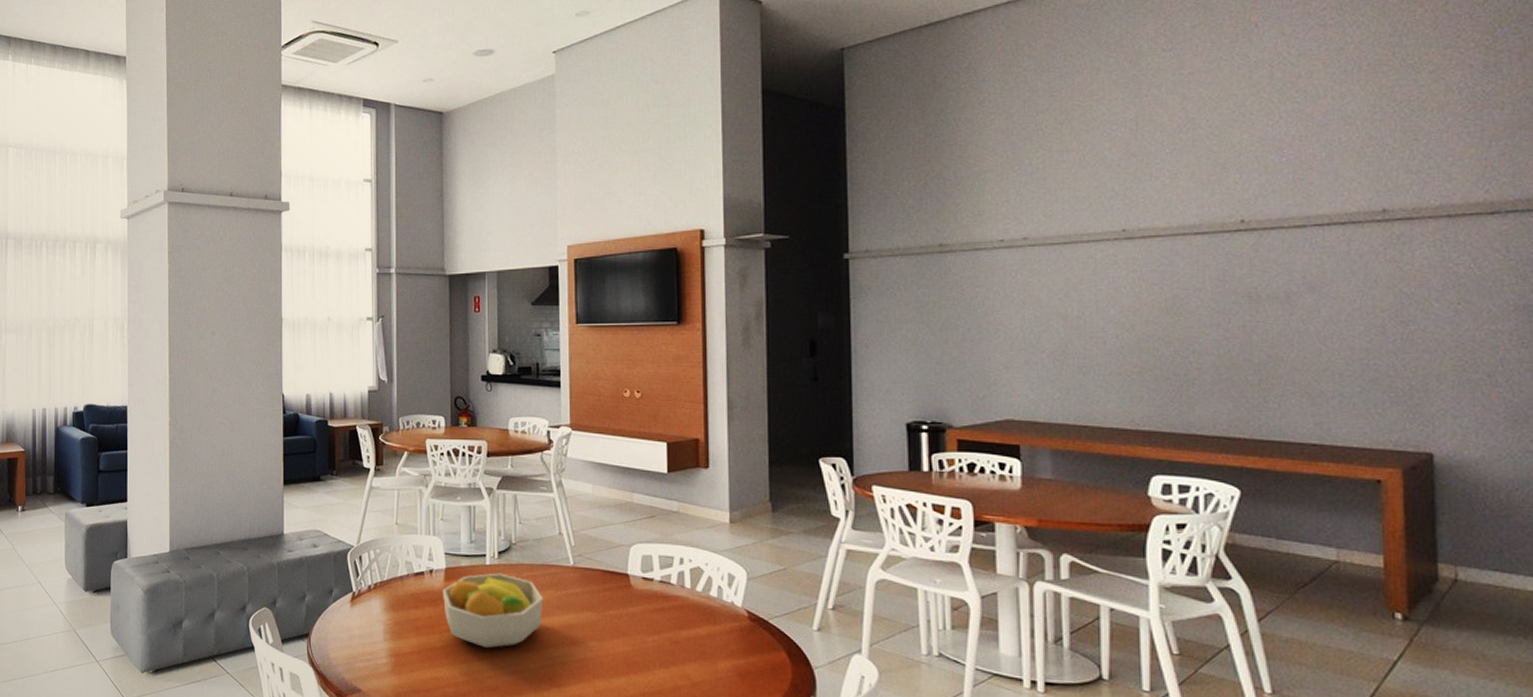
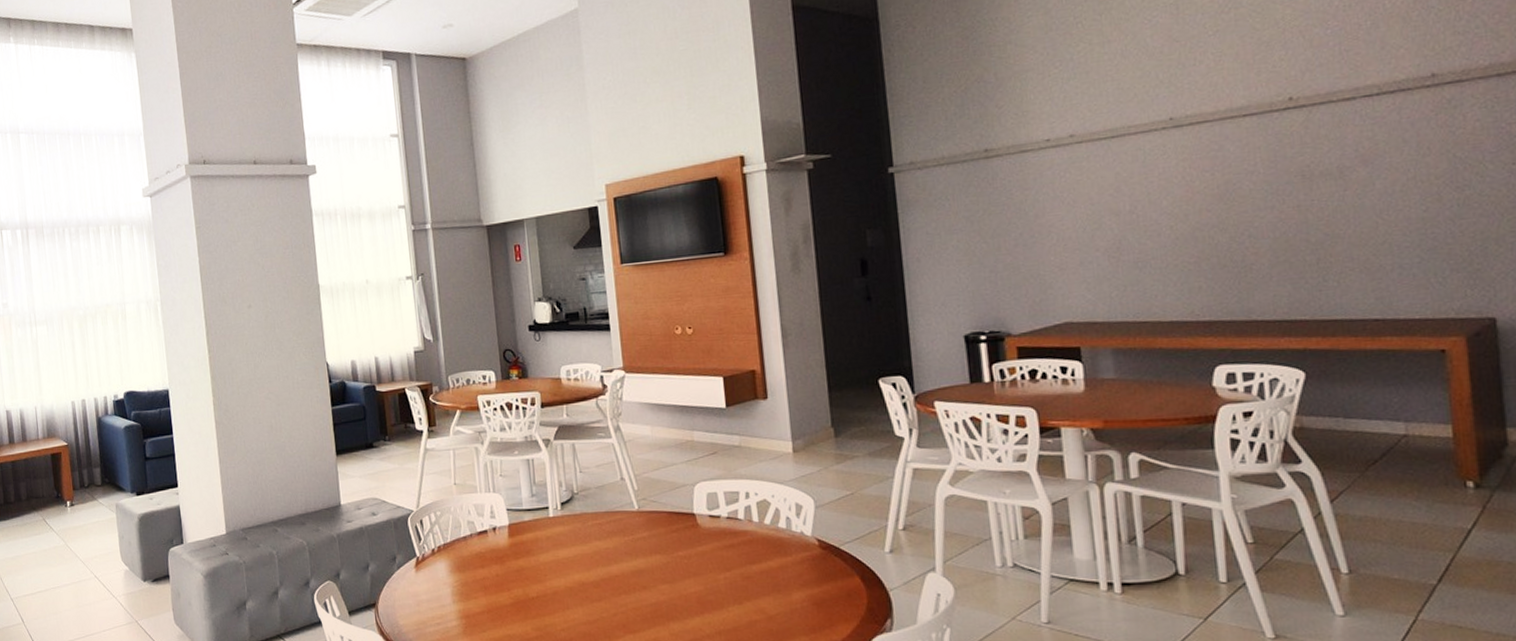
fruit bowl: present [442,573,544,649] -> none [507,524,611,602]

